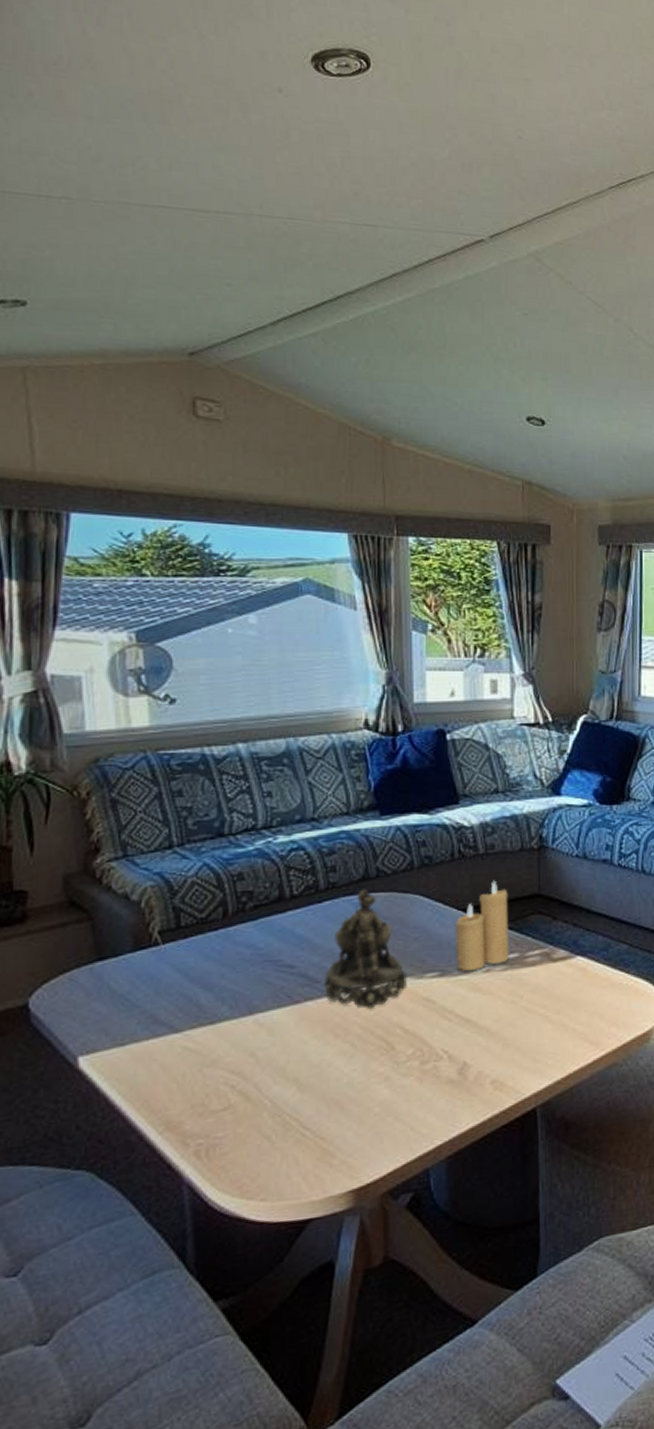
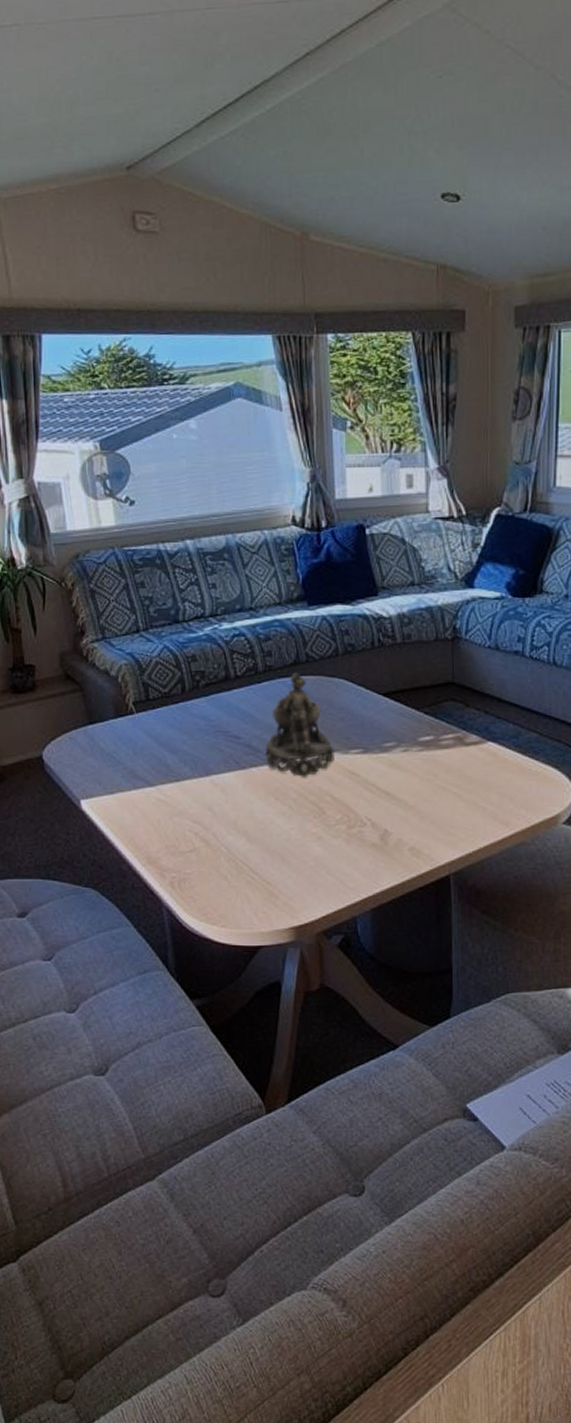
candle: present [454,880,511,972] -> none [375,668,426,750]

